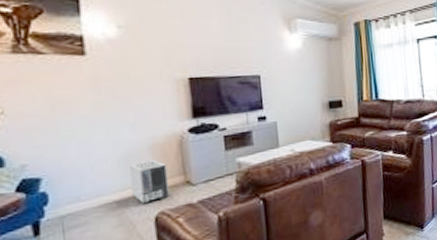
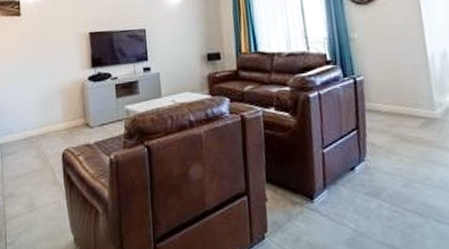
air purifier: present [130,160,169,204] -> none [46,103,73,141]

